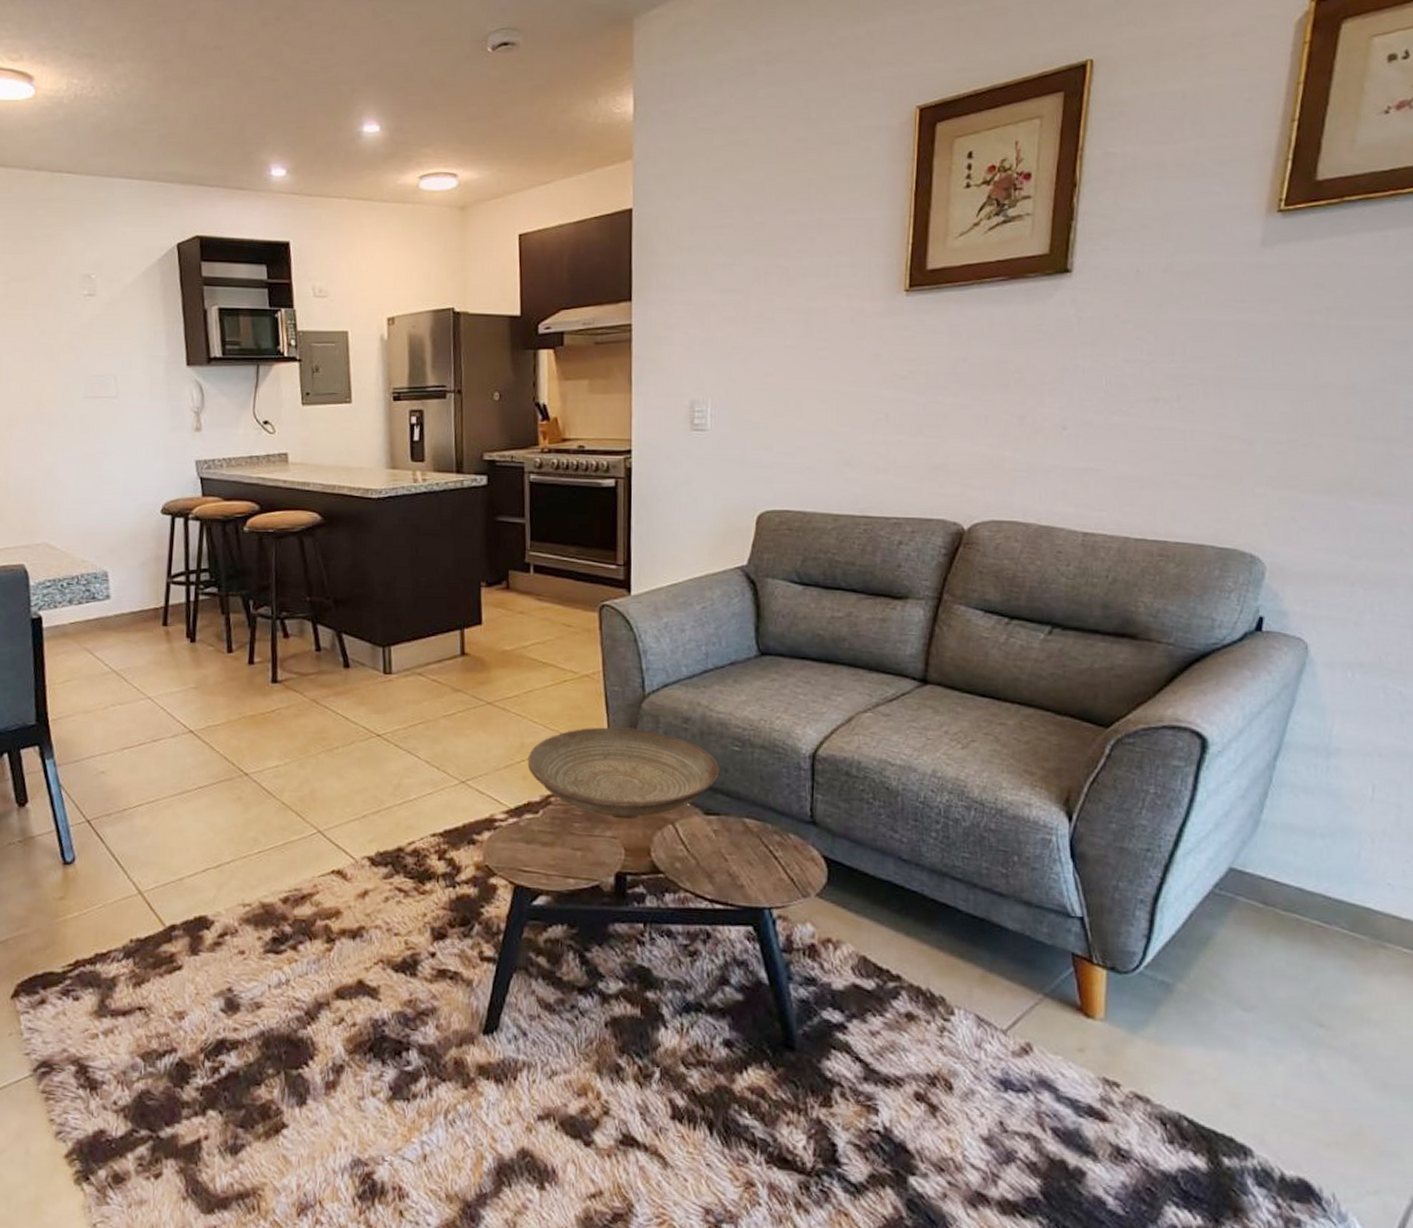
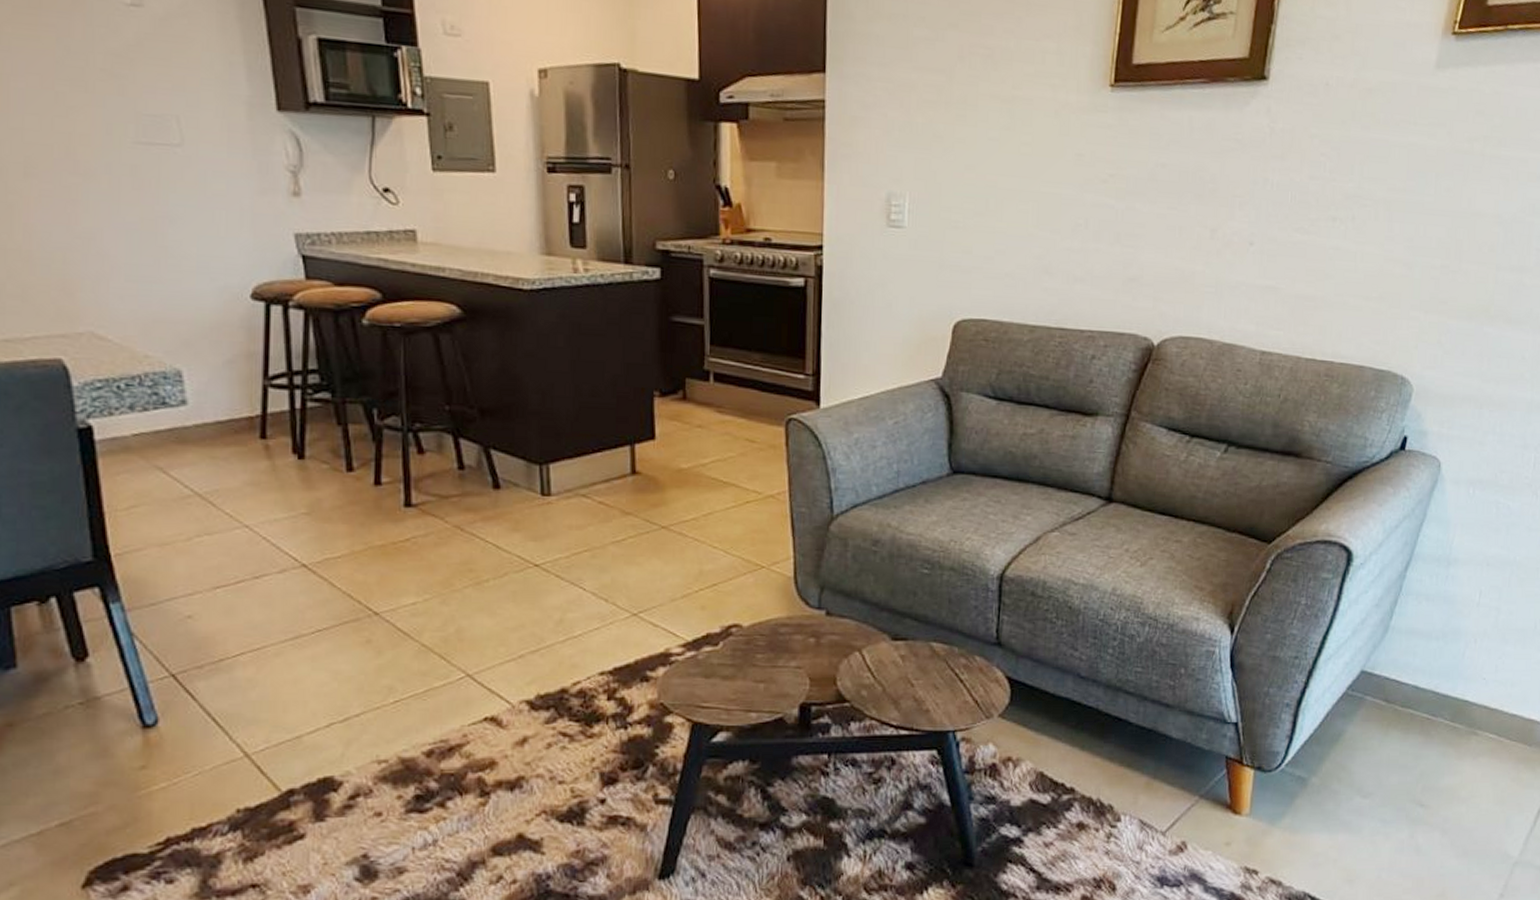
decorative bowl: present [527,727,720,818] -> none [706,551,909,647]

